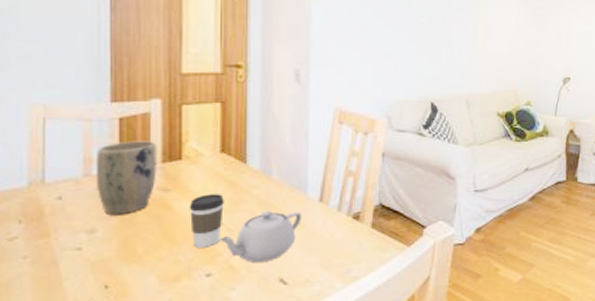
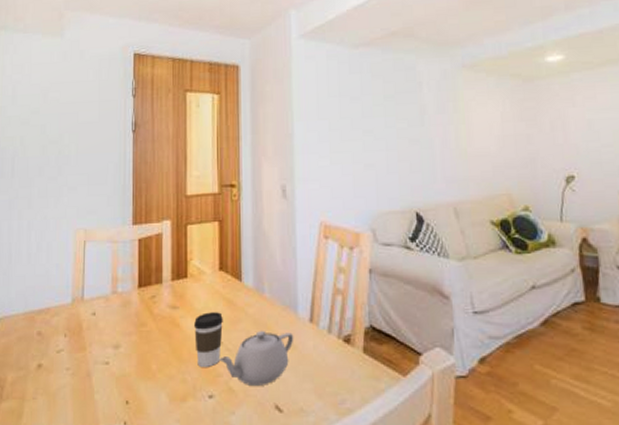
plant pot: present [95,141,157,216] -> none [120,260,168,332]

